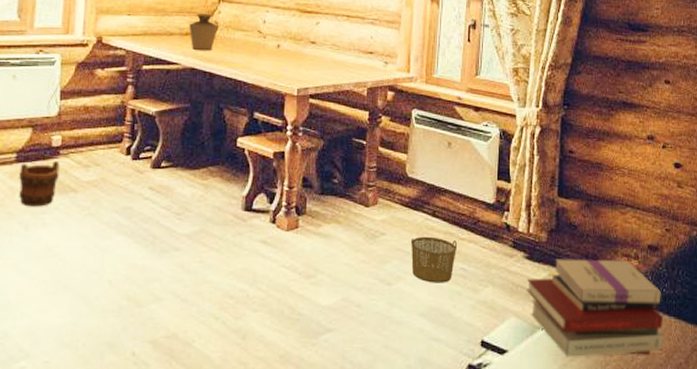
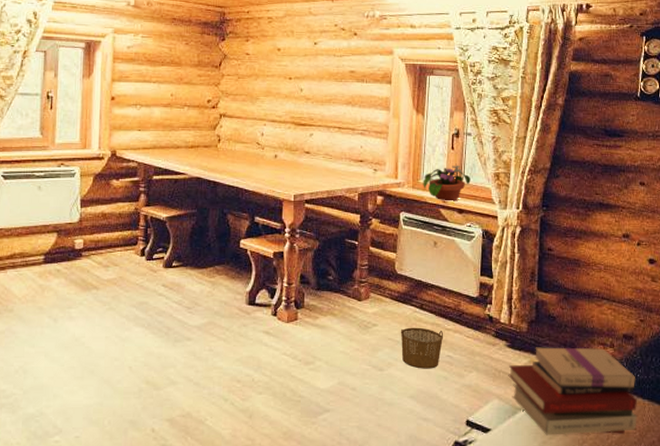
wooden bucket: present [19,160,60,207] -> none [47,261,83,302]
vase: present [189,14,218,51] -> none [194,128,220,162]
potted flower: none [437,57,488,98] -> present [423,163,471,201]

